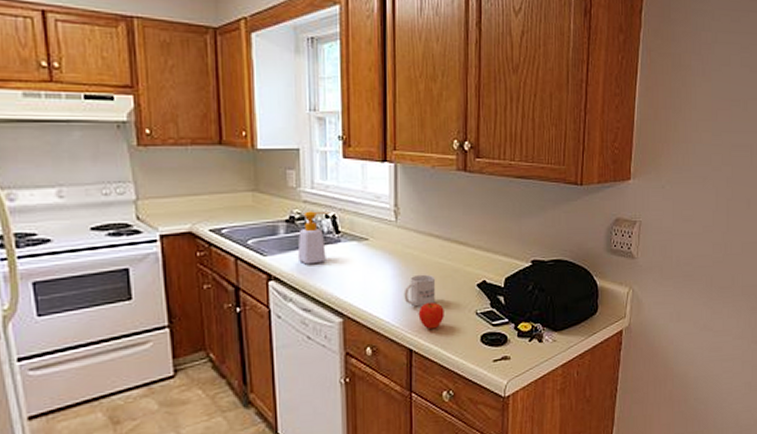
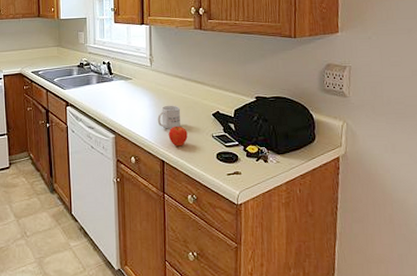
soap bottle: present [297,211,330,265] -> none [85,59,106,96]

